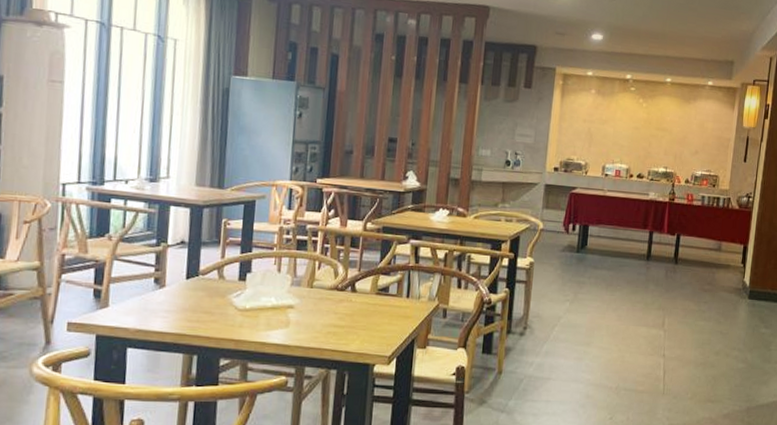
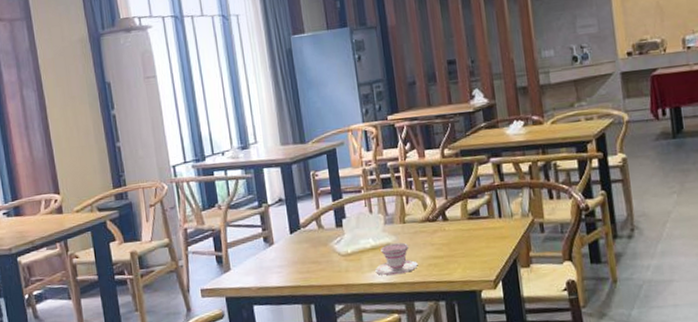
teacup: none [271,306,317,338] -> present [375,242,418,276]

